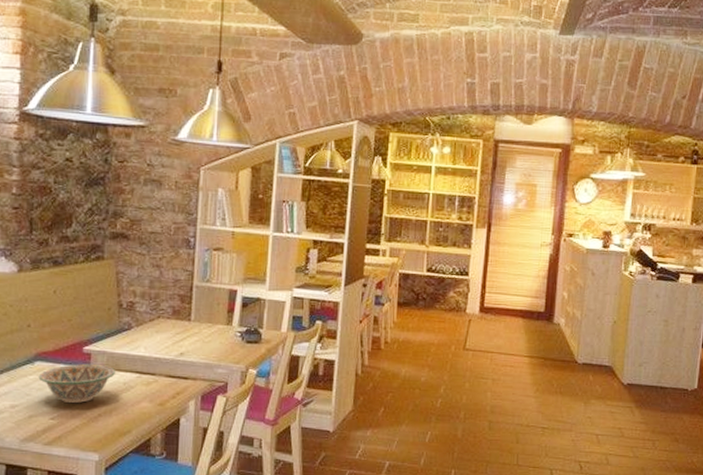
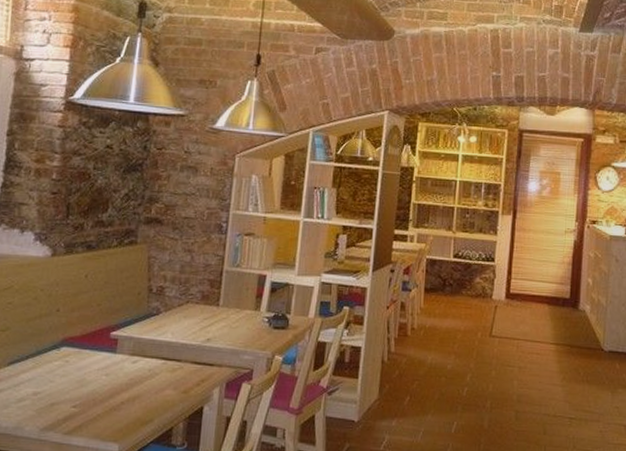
decorative bowl: present [38,364,116,404] -> none [63,350,142,391]

